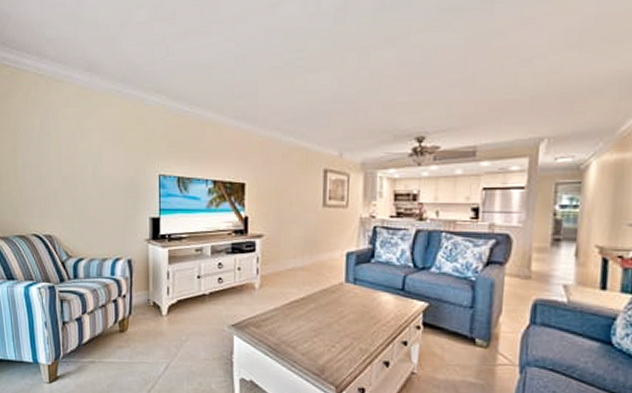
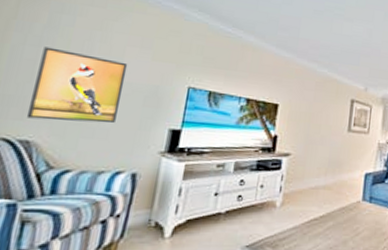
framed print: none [43,152,107,217] -> present [26,46,128,123]

